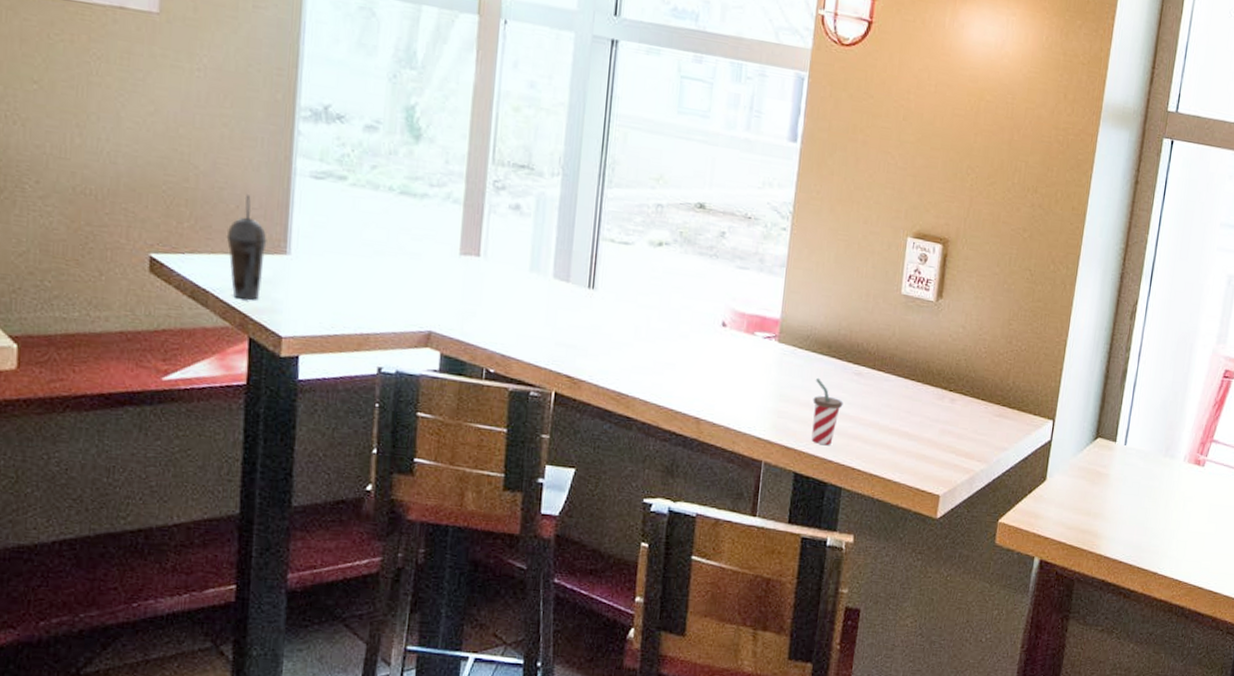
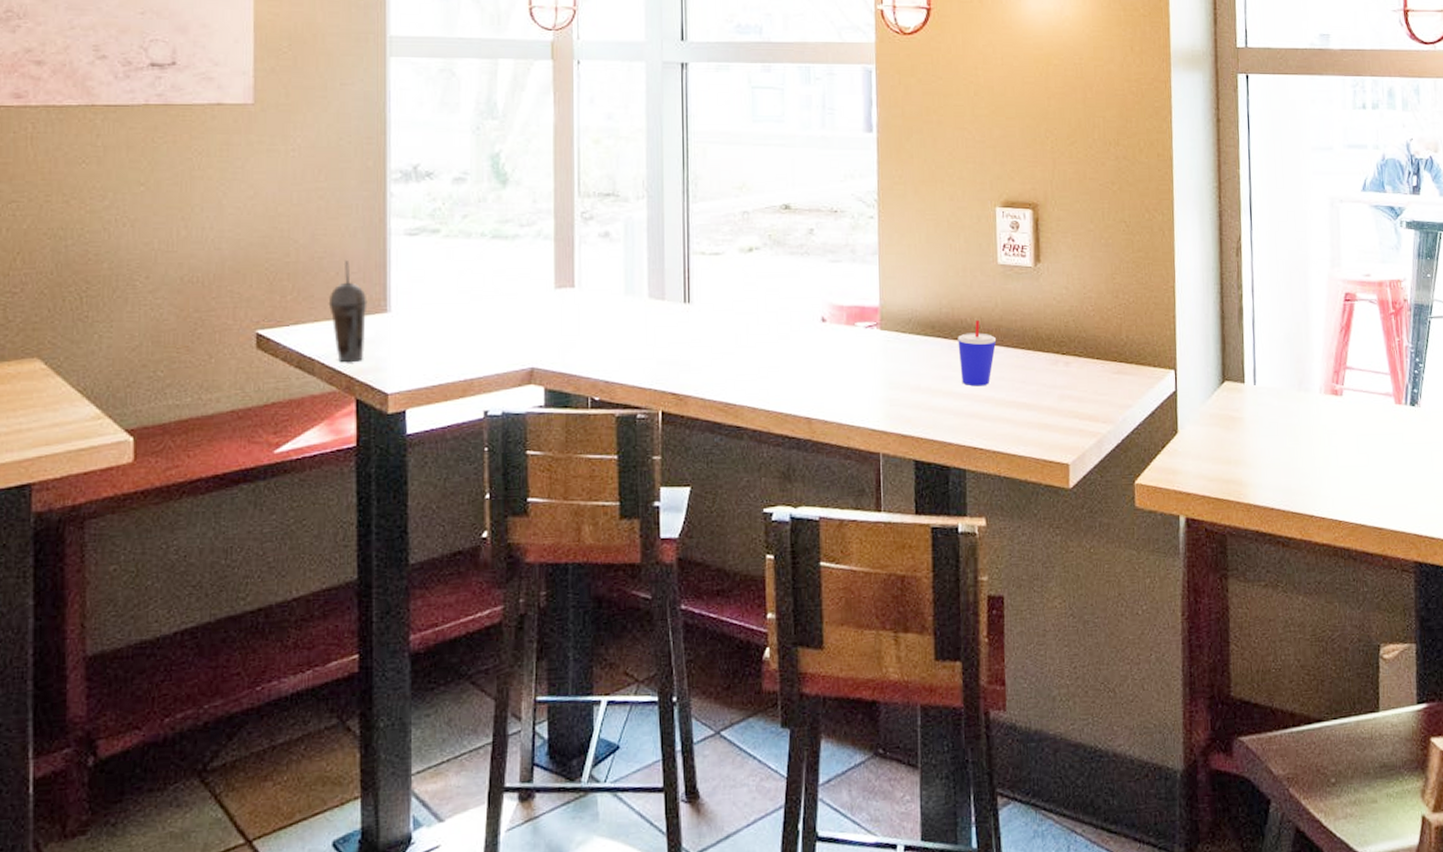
beverage cup: present [811,377,843,446] -> none [923,359,955,428]
beverage cup: none [850,346,889,411] -> present [958,320,997,386]

